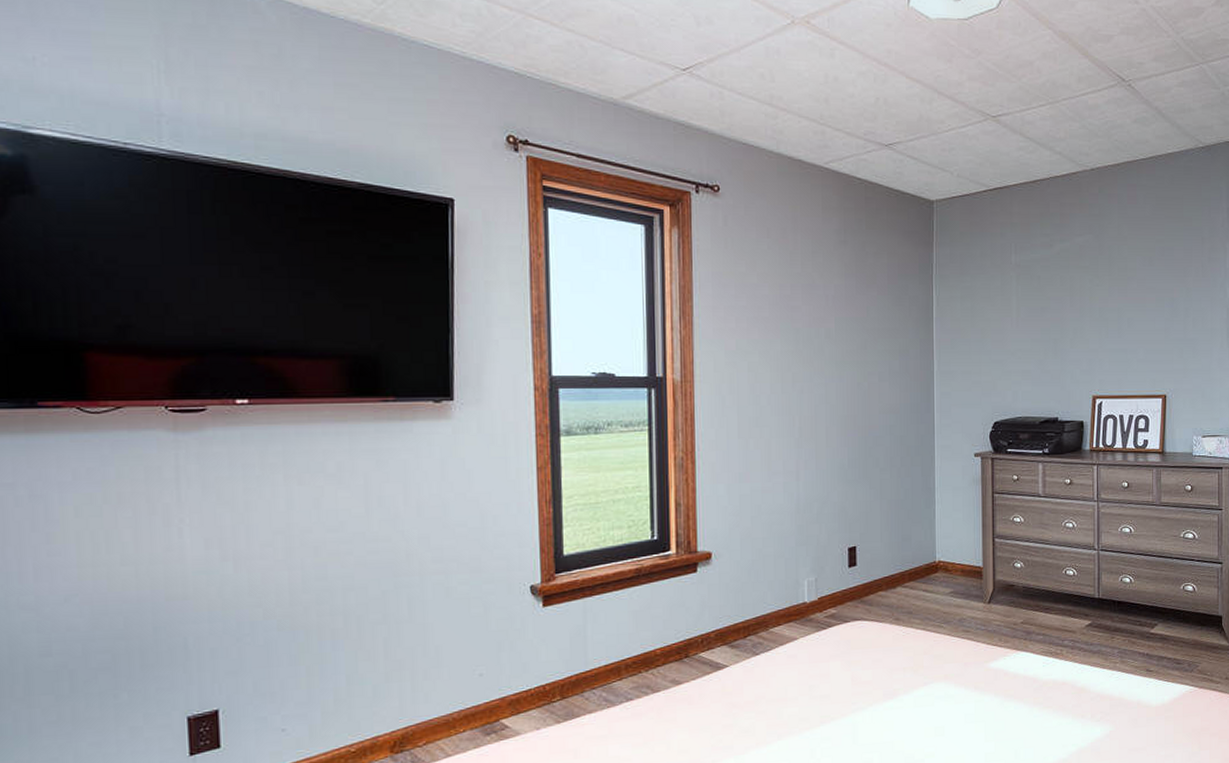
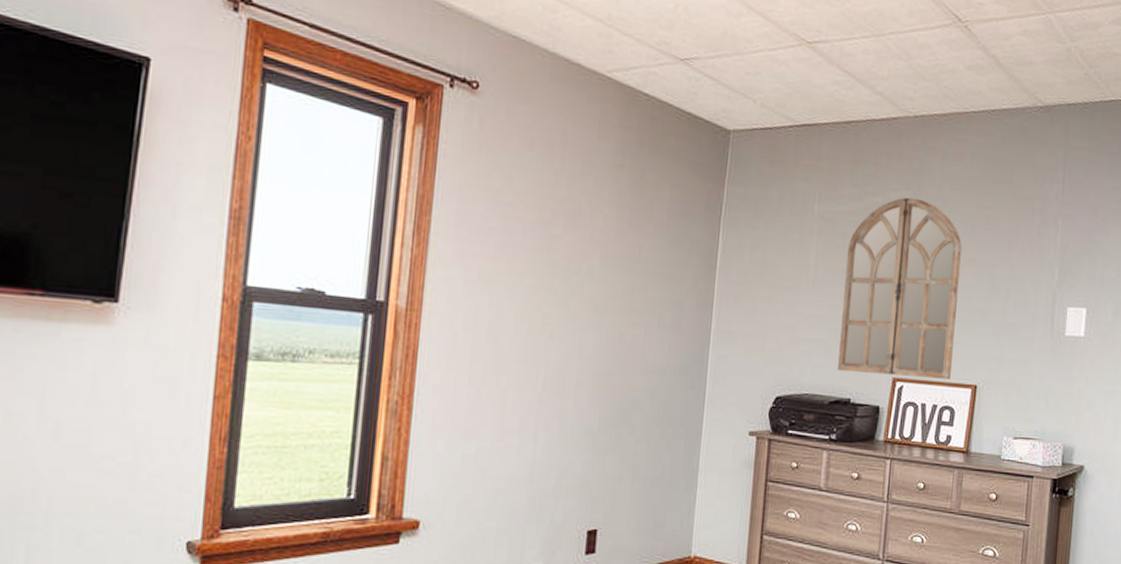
home mirror: none [1044,240,1143,394] -> present [838,197,962,380]

